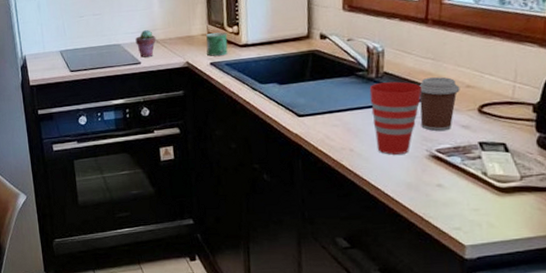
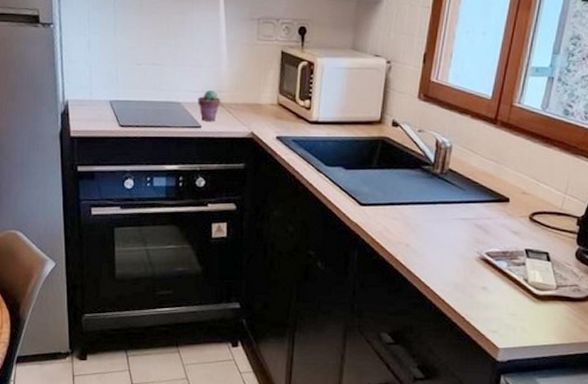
mug: present [206,32,228,56] -> none [274,104,298,130]
cup: present [369,81,423,155] -> none [431,180,482,254]
coffee cup: present [419,77,460,131] -> none [476,180,516,234]

